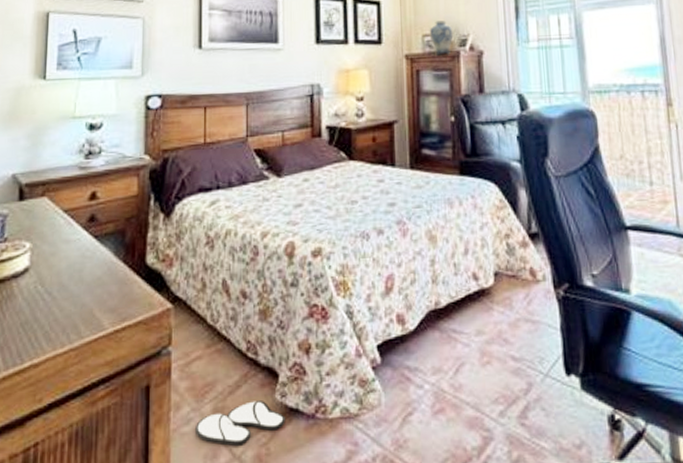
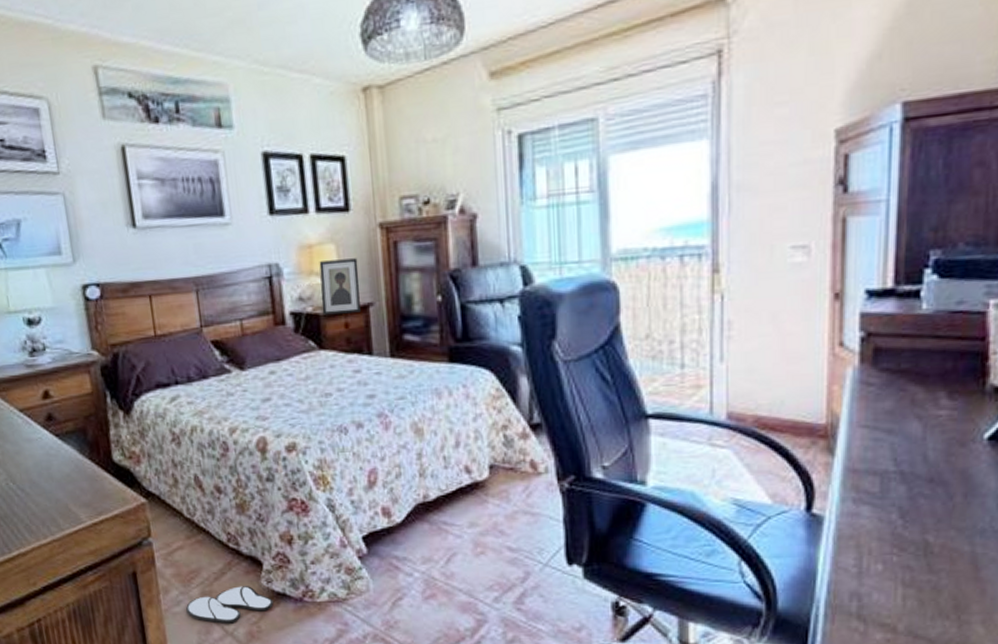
picture frame: none [354,82,387,130] -> present [319,258,361,315]
vase: present [429,21,454,57] -> none [407,177,439,224]

